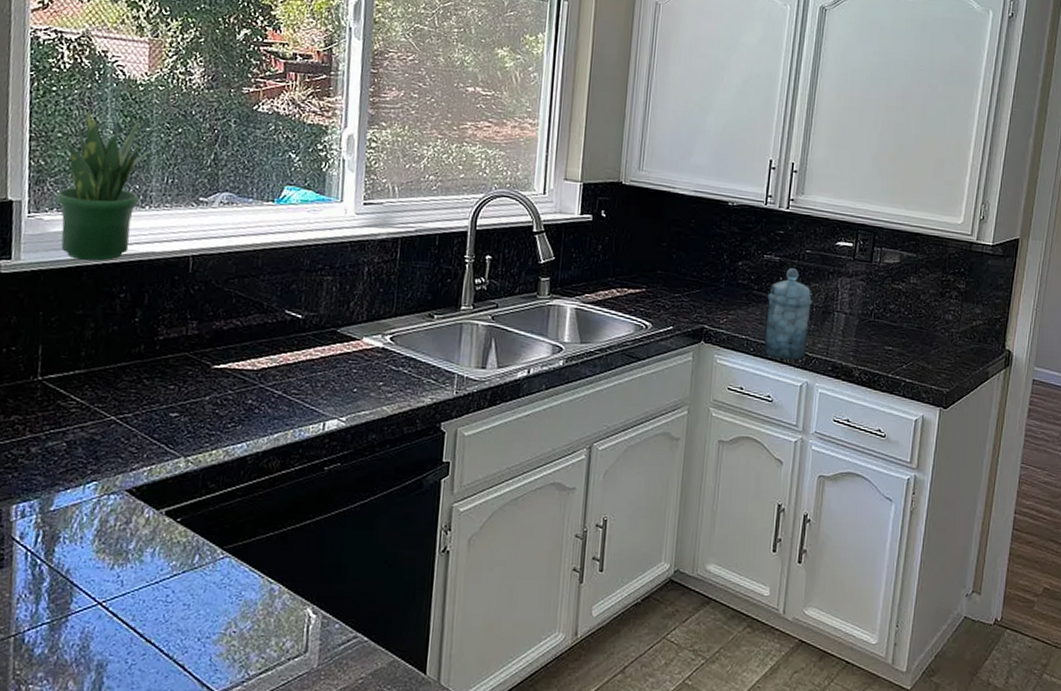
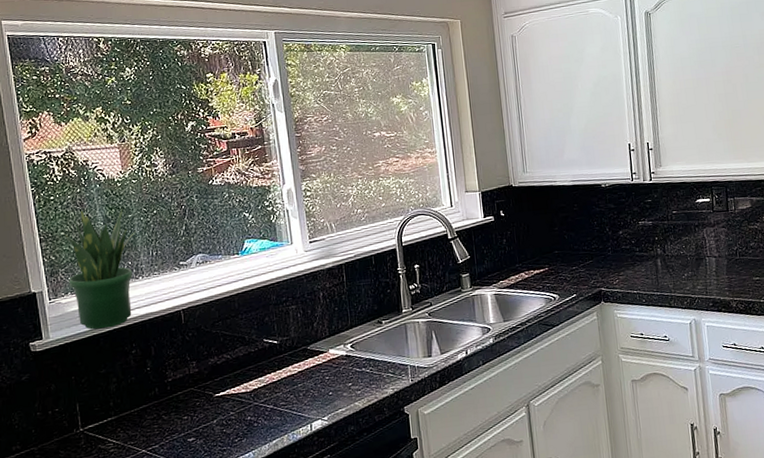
canister: present [764,268,813,360] -> none [648,228,689,304]

